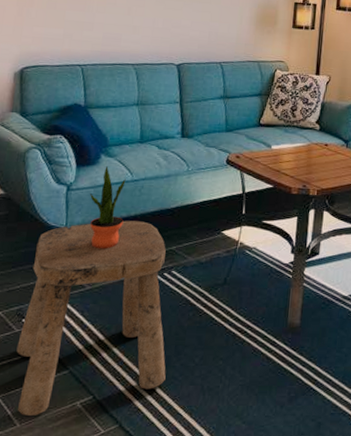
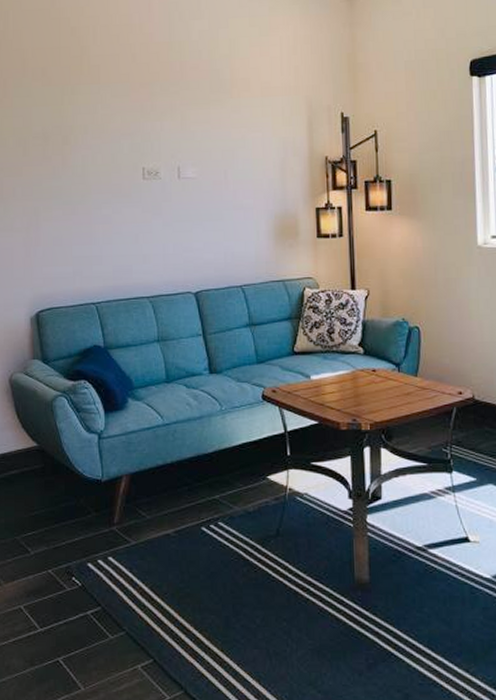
stool: present [16,220,166,415] -> none [71,469,227,679]
potted plant: present [89,166,126,249] -> none [121,410,160,501]

